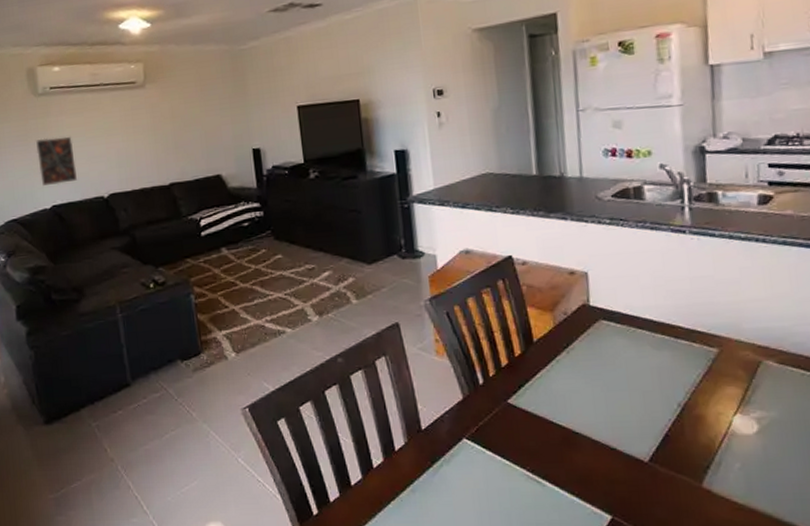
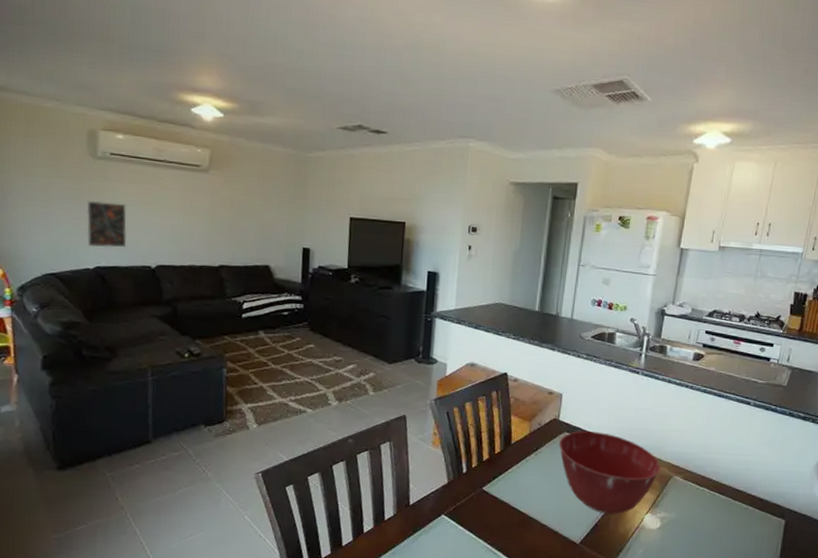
mixing bowl: none [595,314,743,420] -> present [559,431,661,515]

